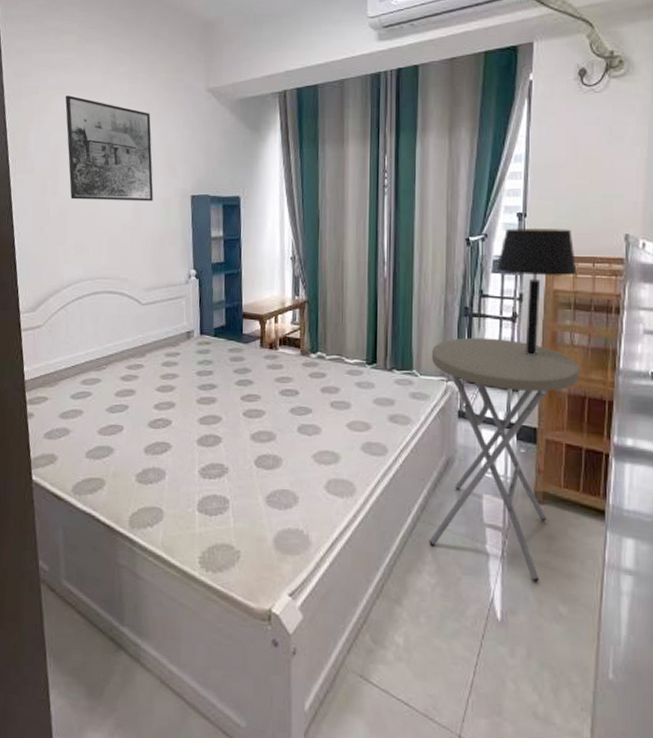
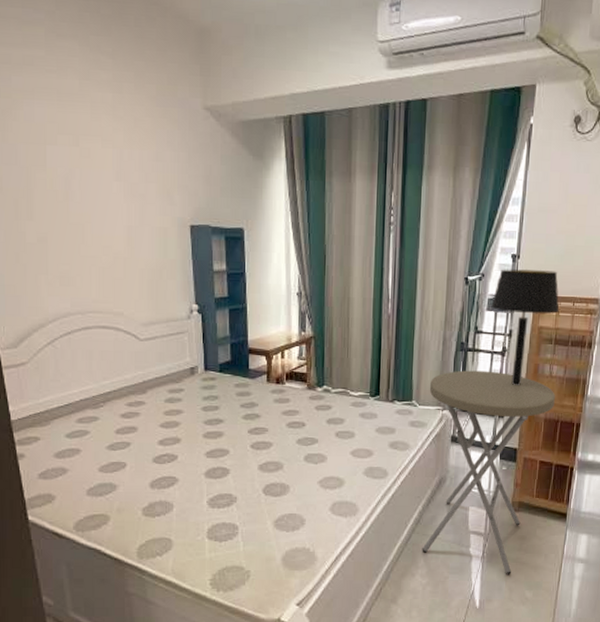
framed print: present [65,95,154,201] -> none [34,102,148,230]

